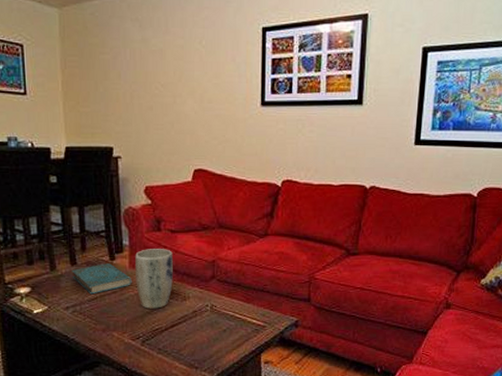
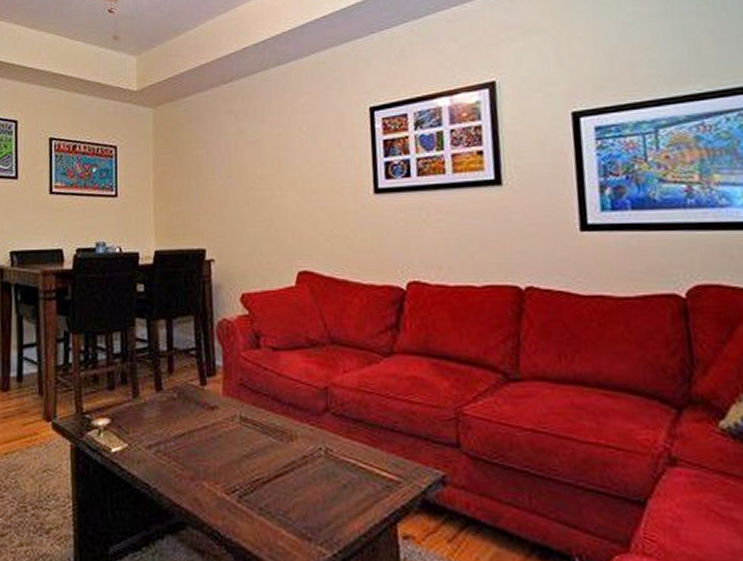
book: present [71,263,132,295] -> none [156,389,226,430]
plant pot: present [135,249,173,309] -> none [230,371,276,451]

